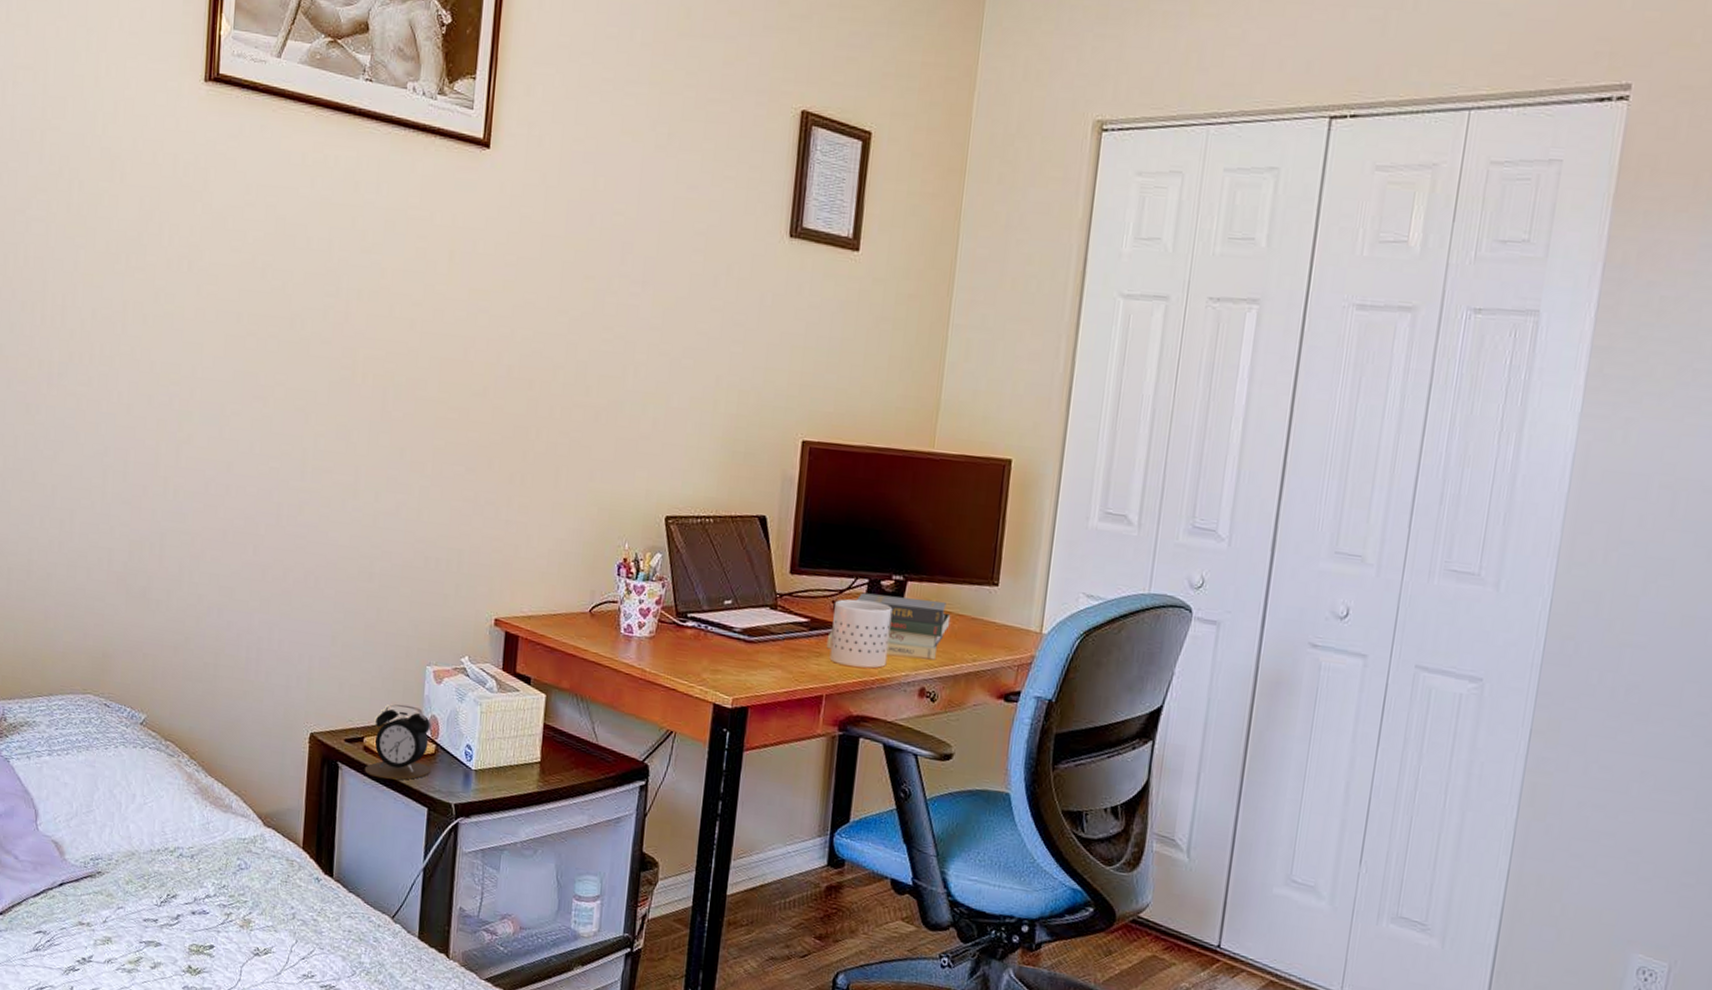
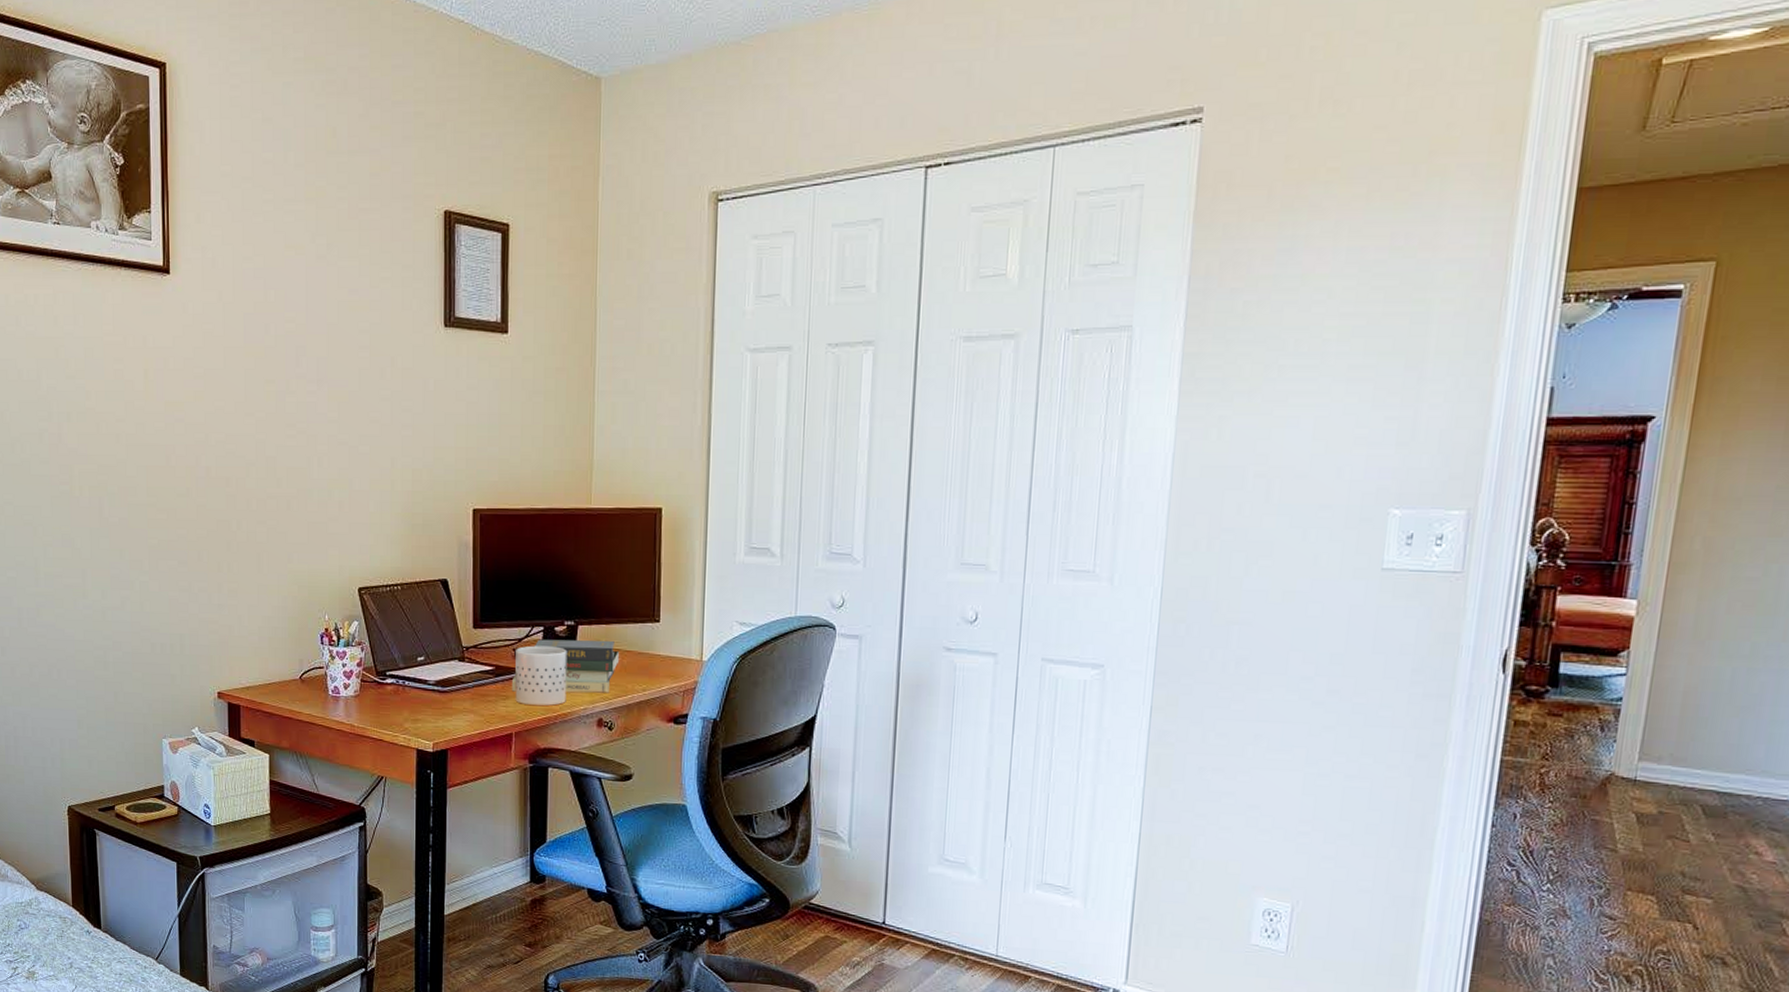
alarm clock: present [364,704,431,780] -> none [118,774,175,841]

